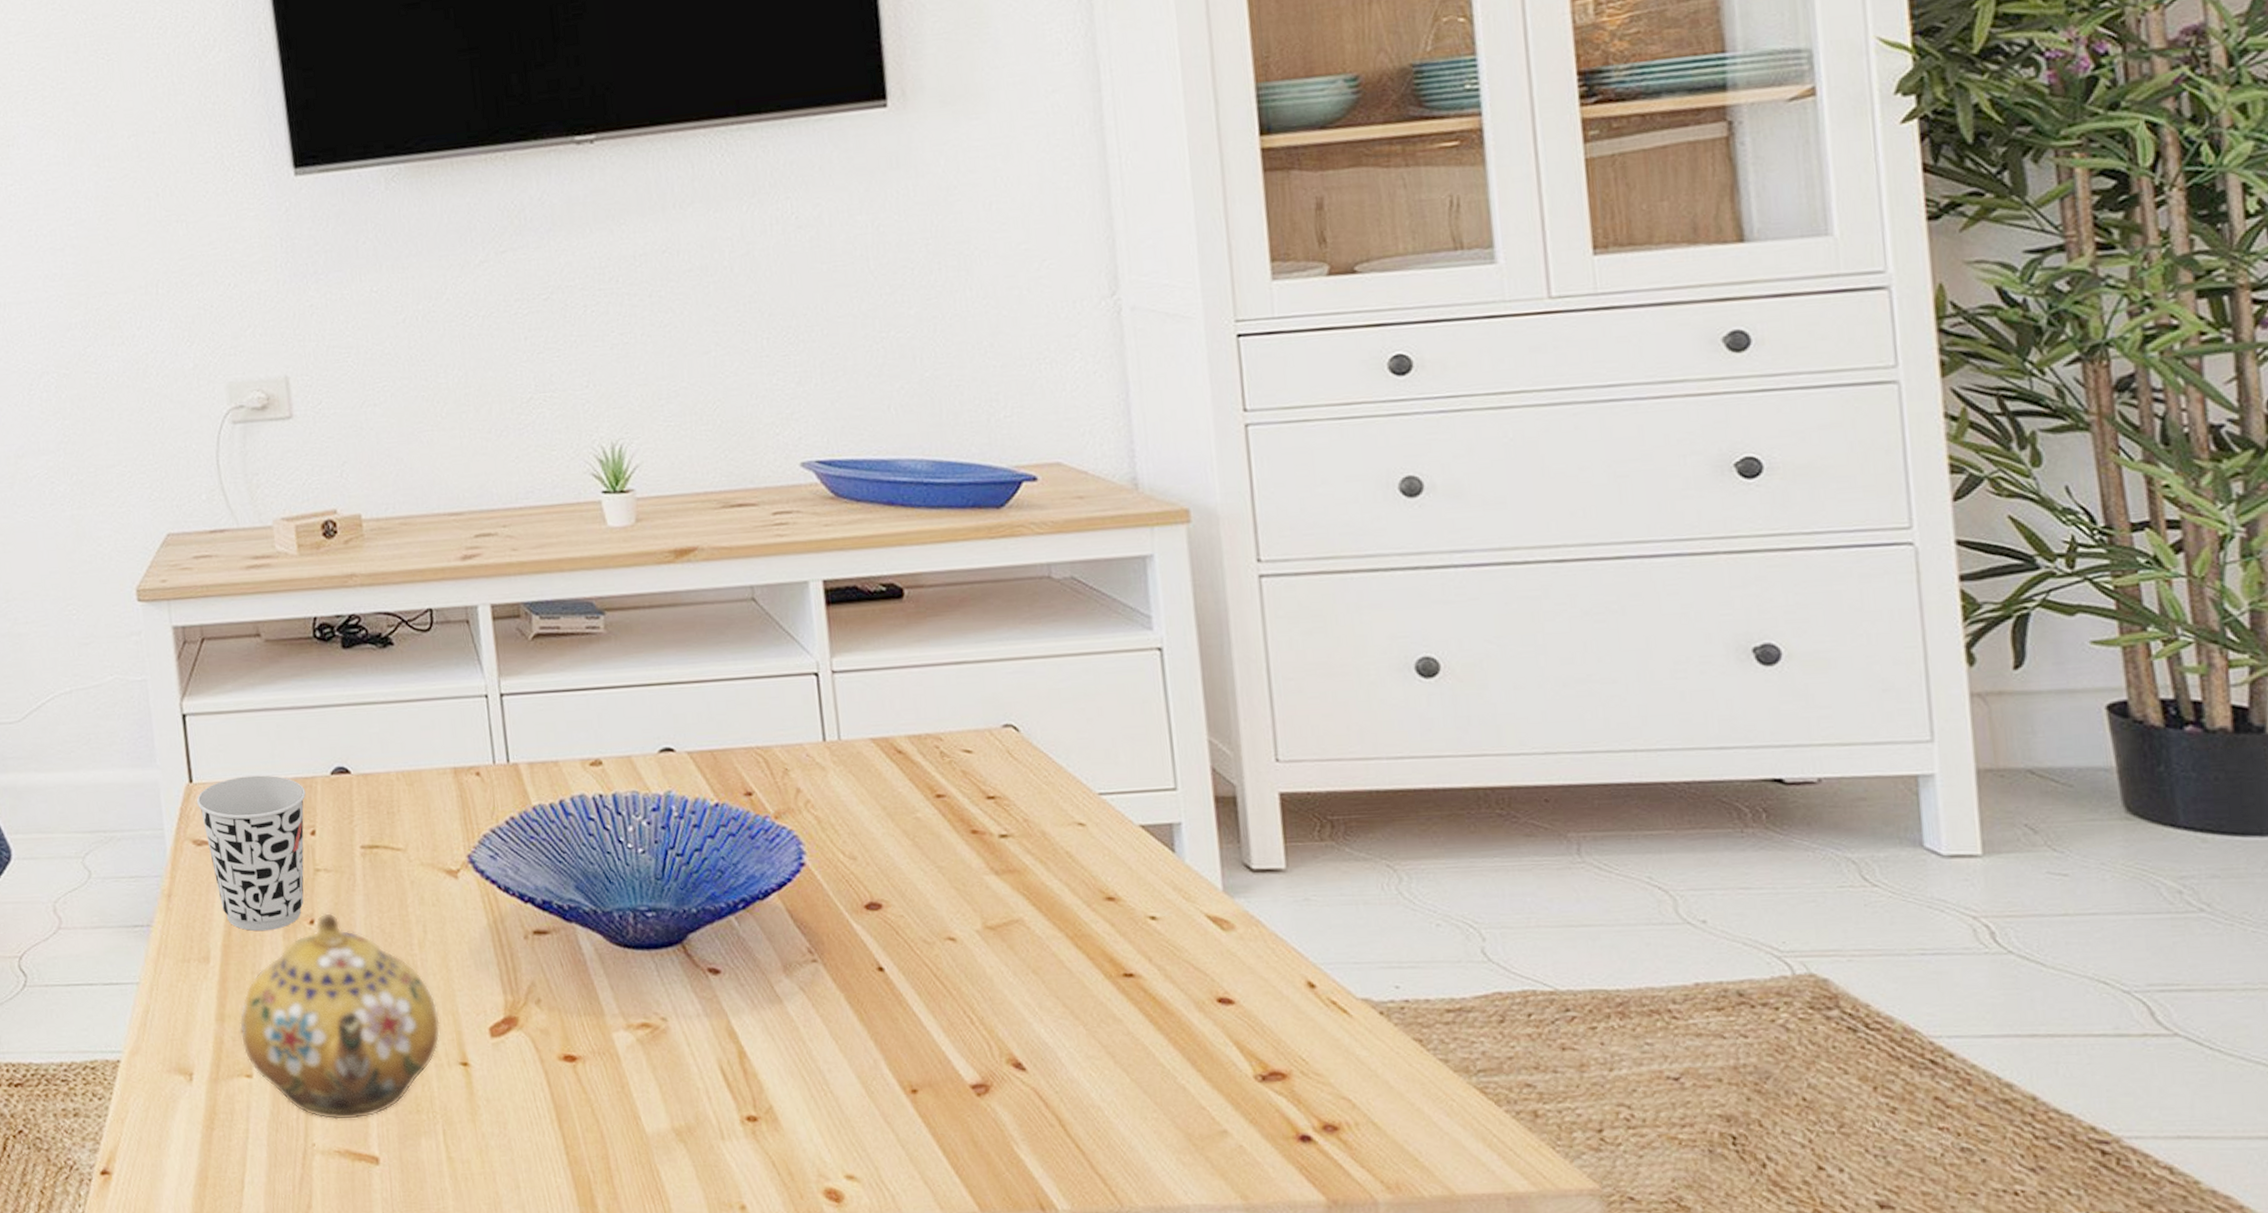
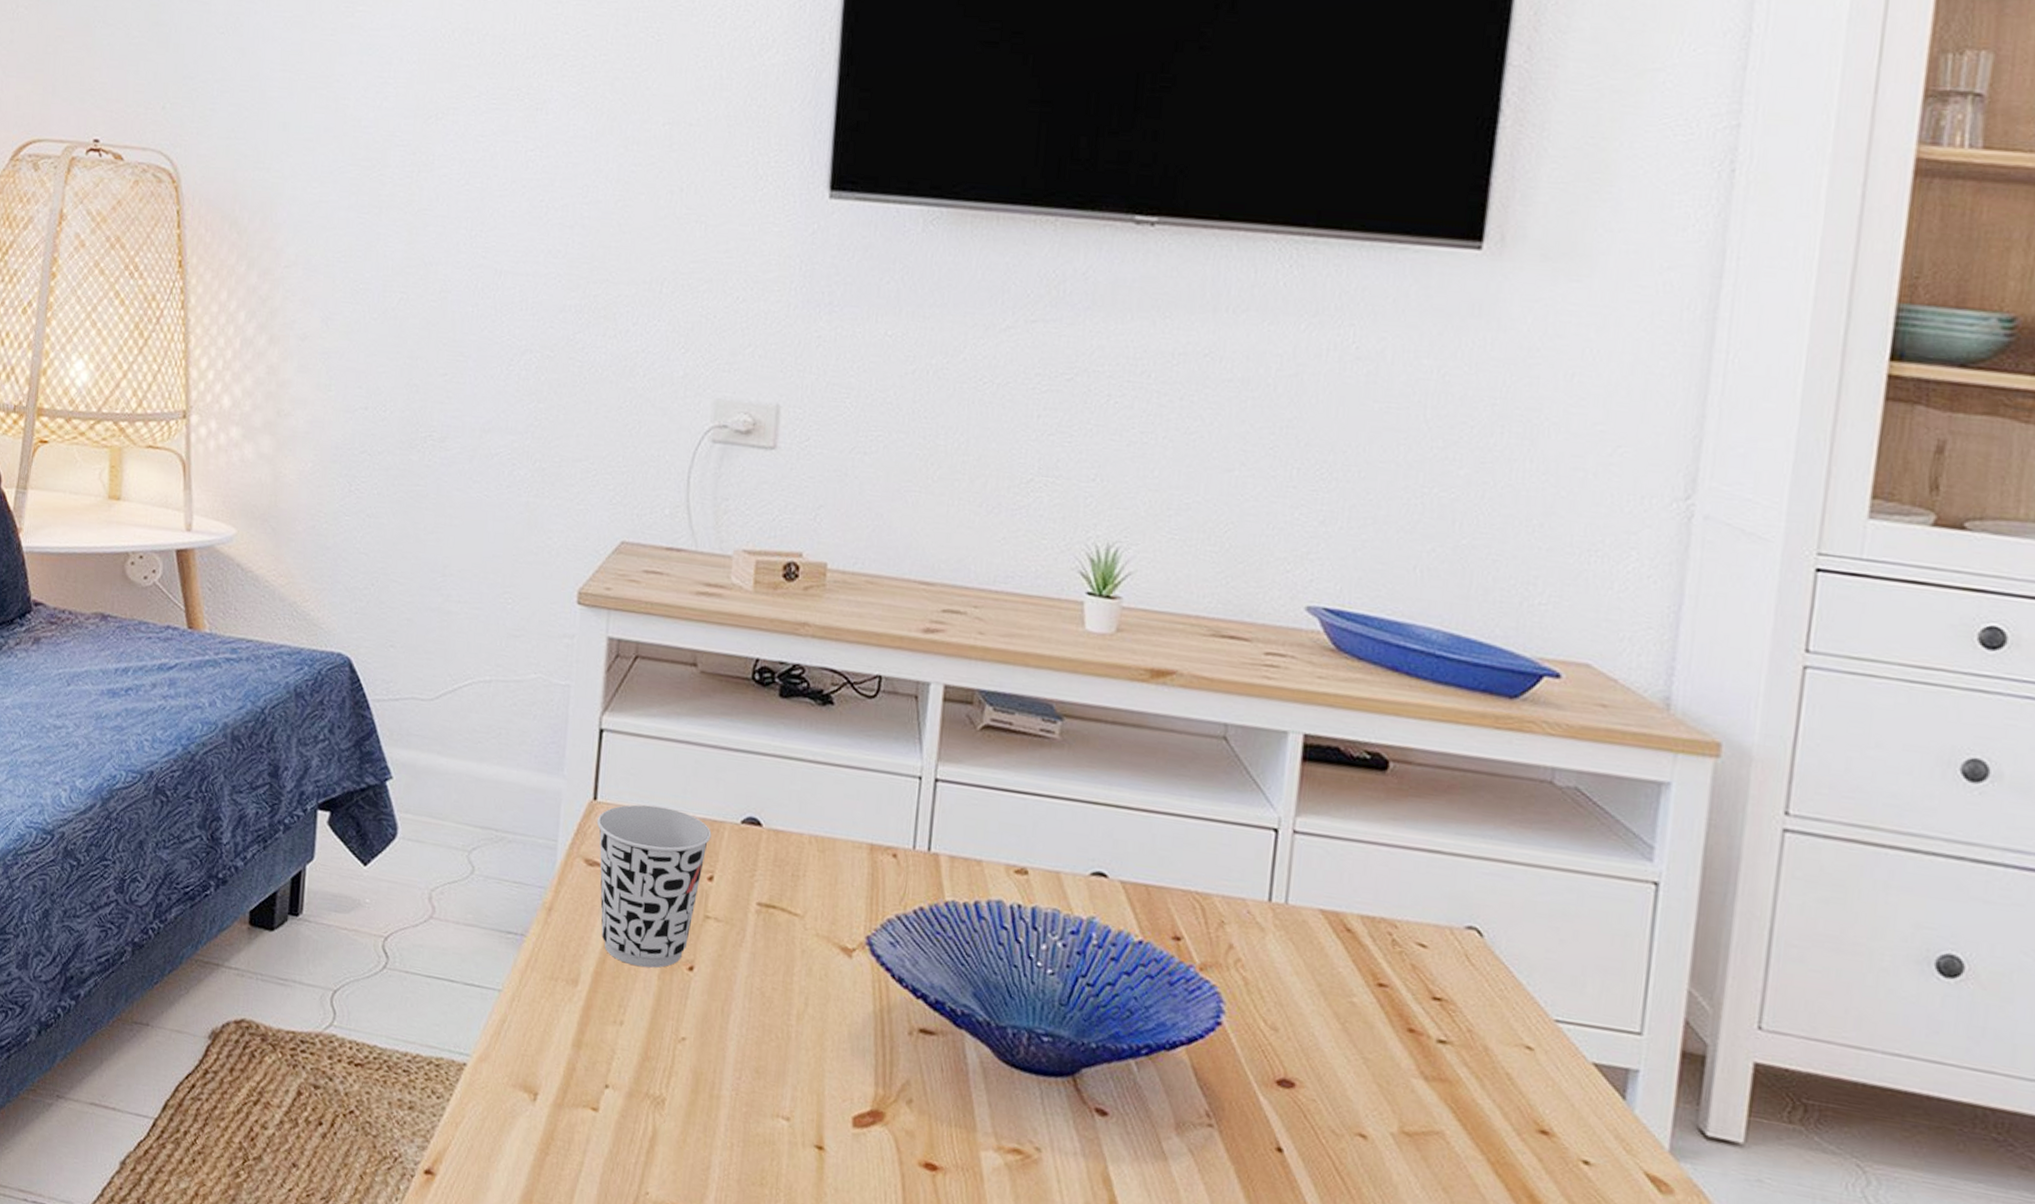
teapot: present [239,913,441,1121] -> none [593,962,804,1179]

